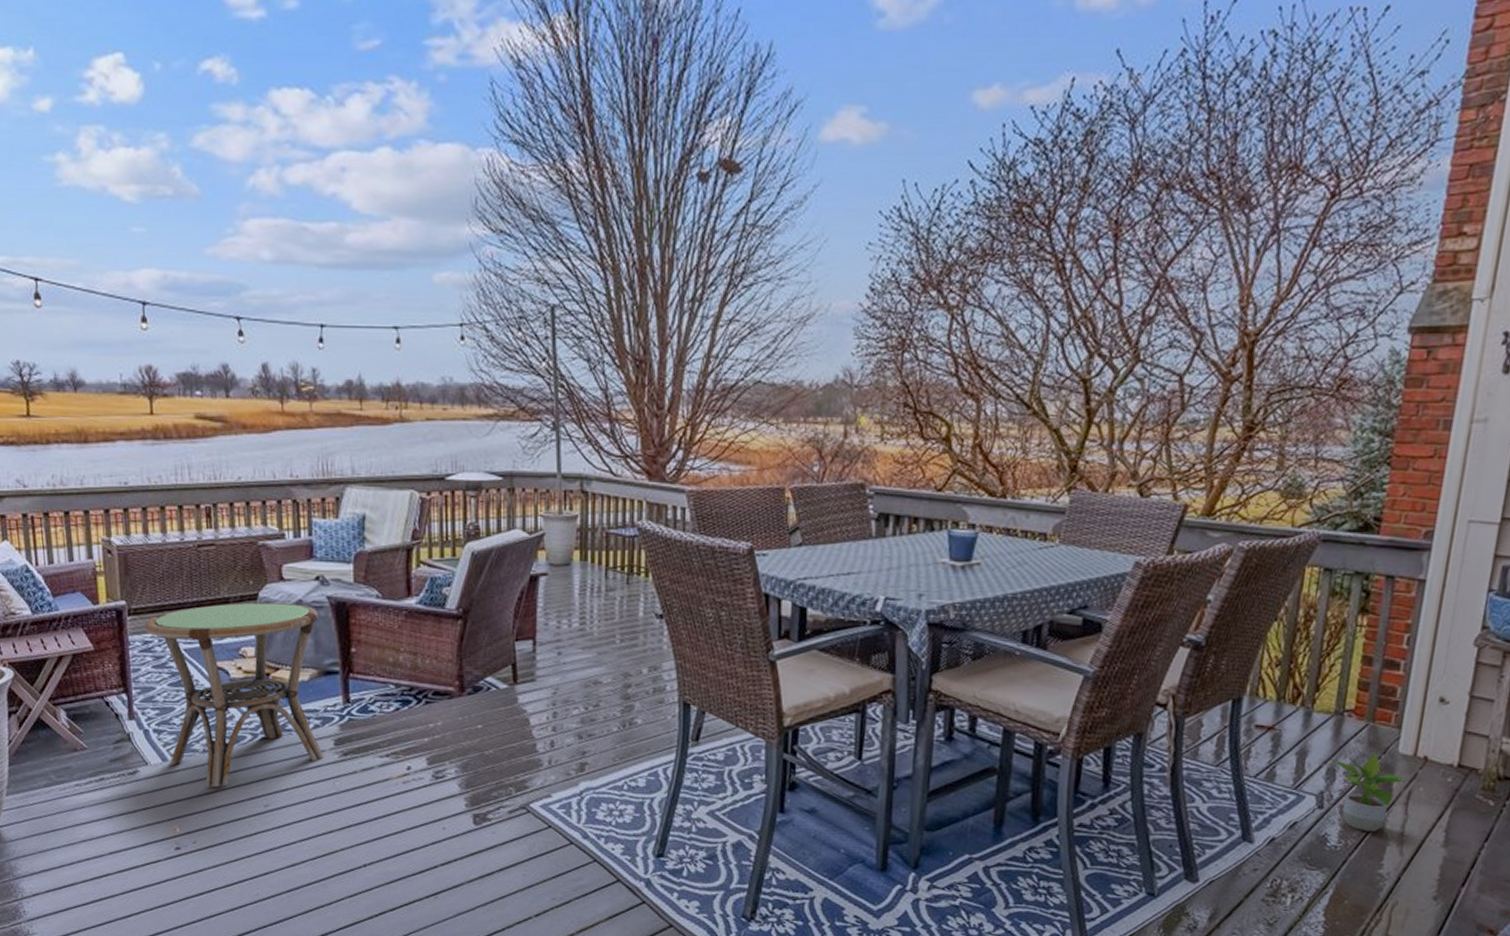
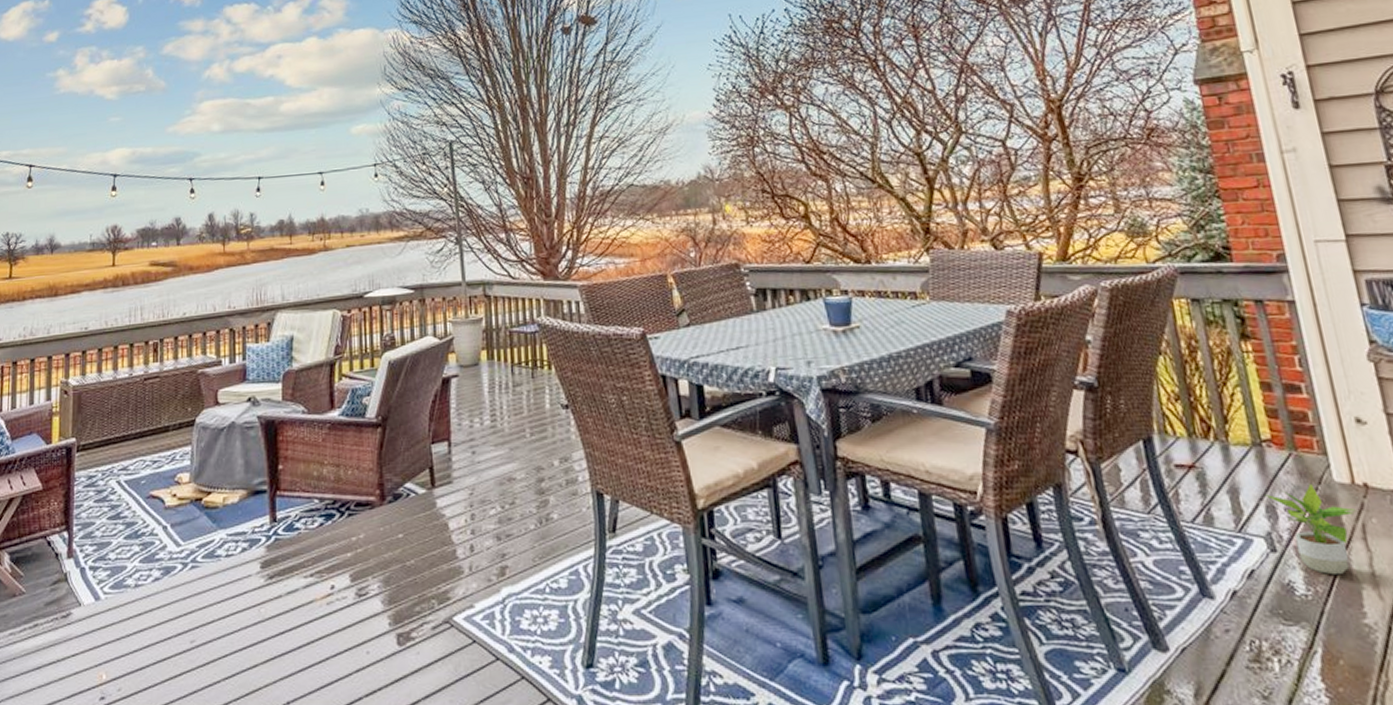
side table: present [144,602,324,788] -> none [90,426,250,626]

